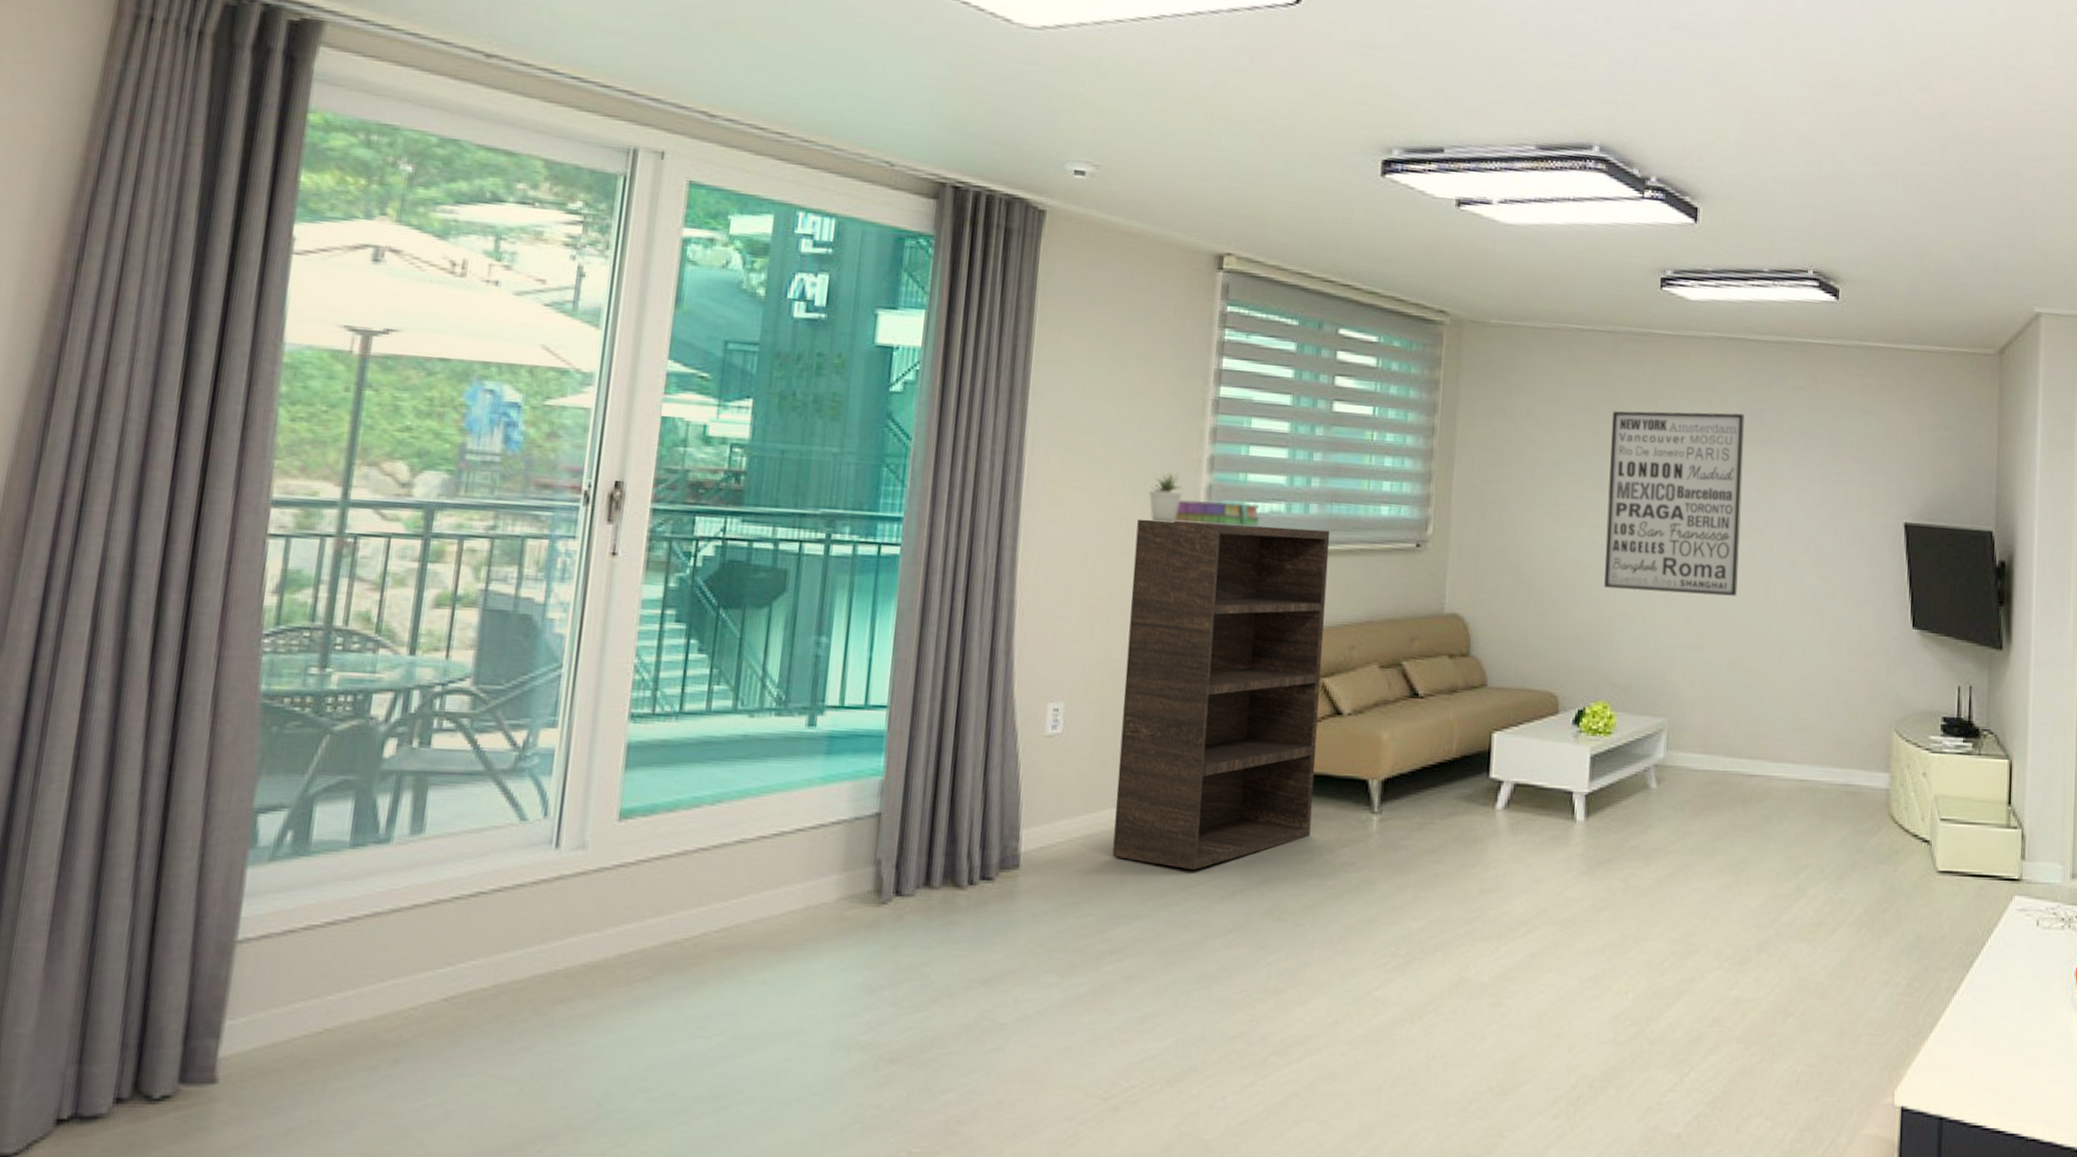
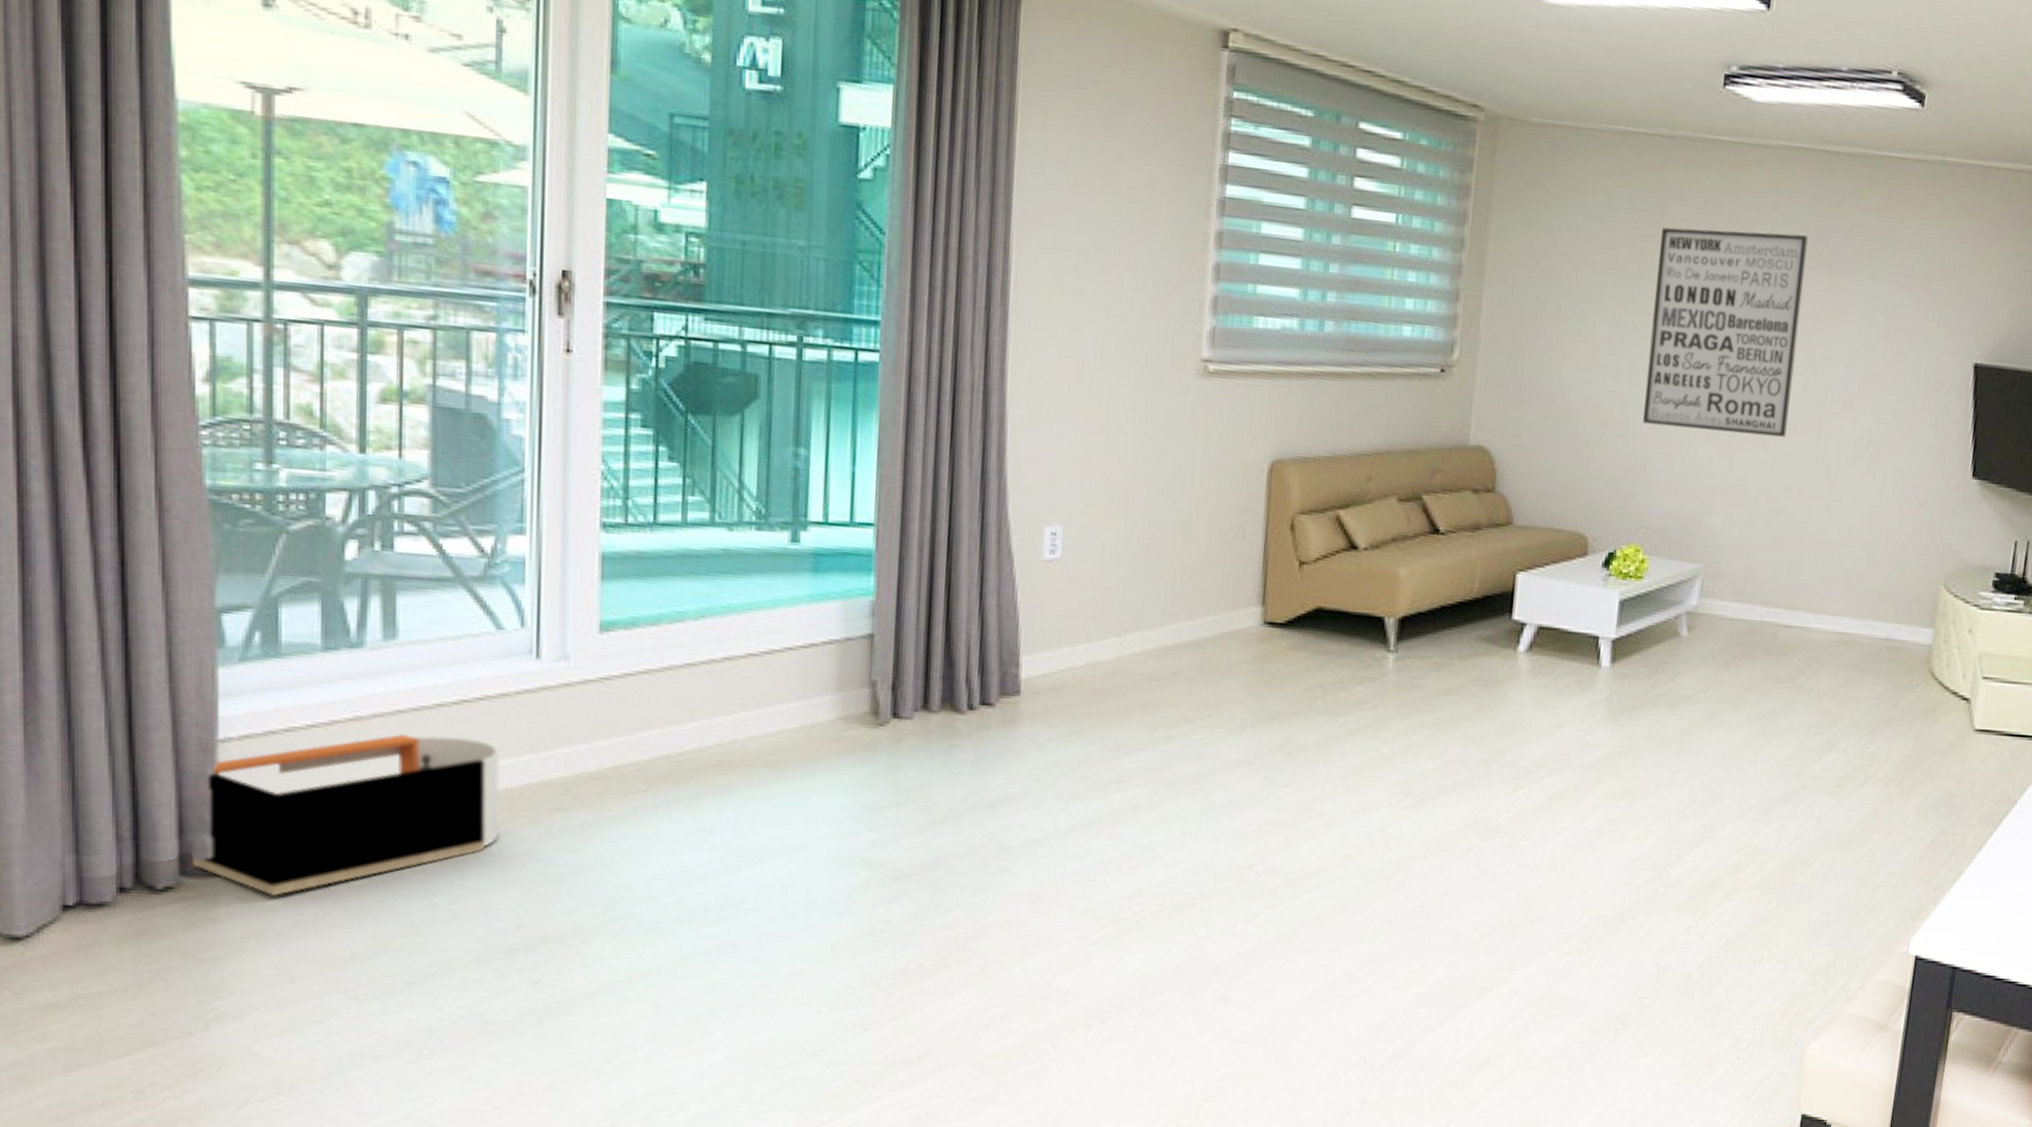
storage bin: none [192,928,510,1101] -> present [192,733,500,896]
bookshelf: present [1112,519,1330,869] -> none [1116,331,1347,702]
potted plant: present [1148,472,1183,523] -> none [1148,280,1186,337]
stack of books: present [1174,500,1261,527] -> none [1176,312,1271,345]

